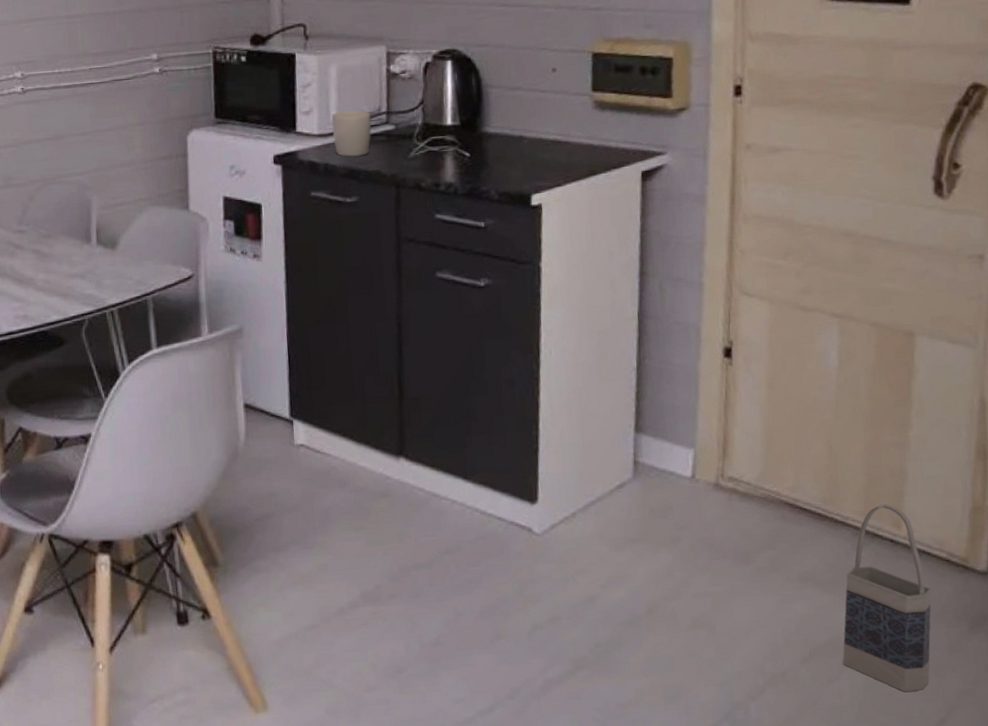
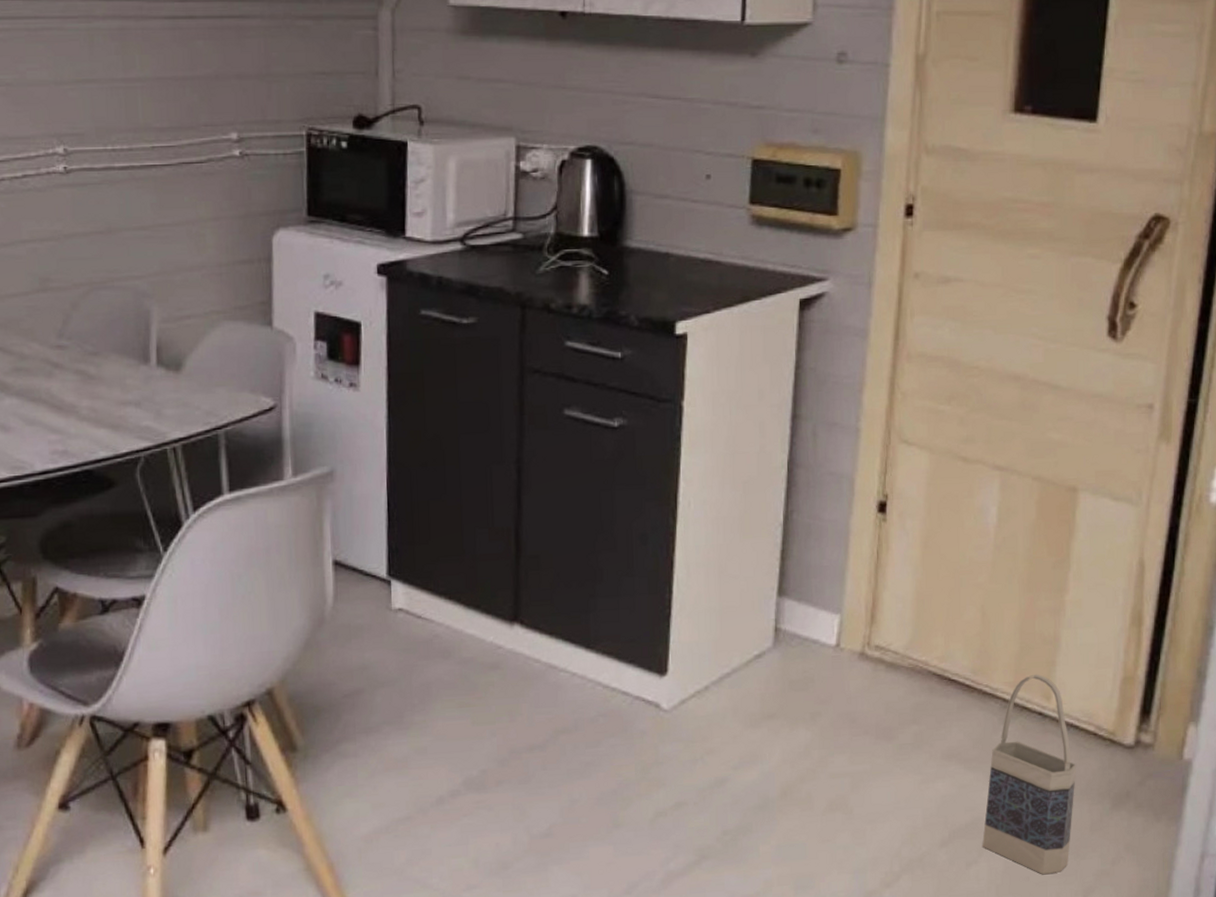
mug: present [331,110,372,157] -> none [448,214,496,270]

